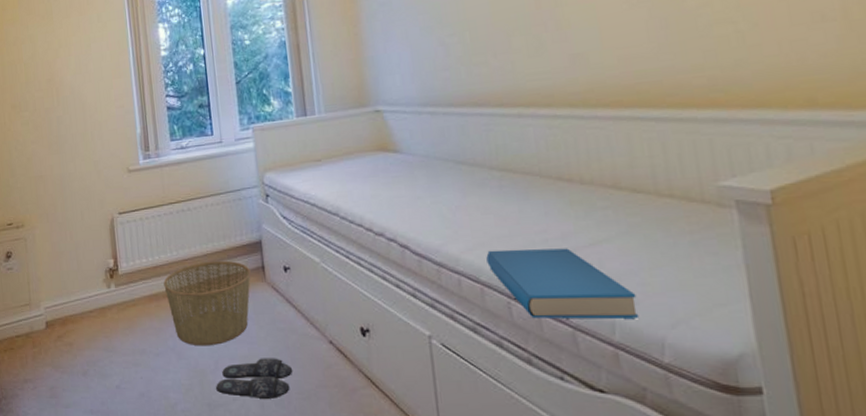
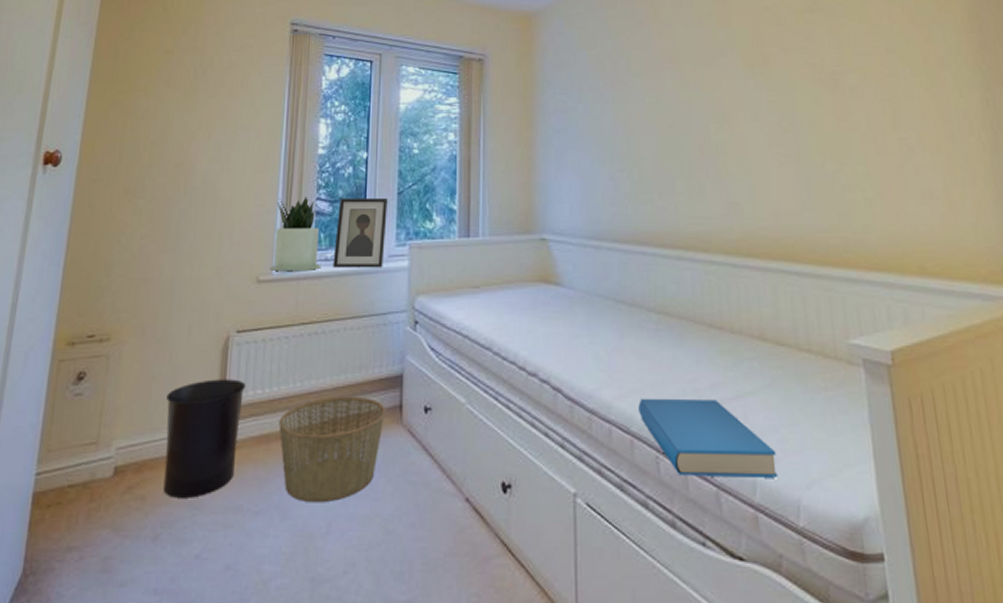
waste bin: none [74,251,135,344] -> present [163,379,246,498]
planter: none [133,95,179,162] -> present [269,197,322,272]
picture frame: none [186,89,232,155] -> present [333,197,389,269]
slippers: present [216,358,292,399] -> none [324,518,419,571]

